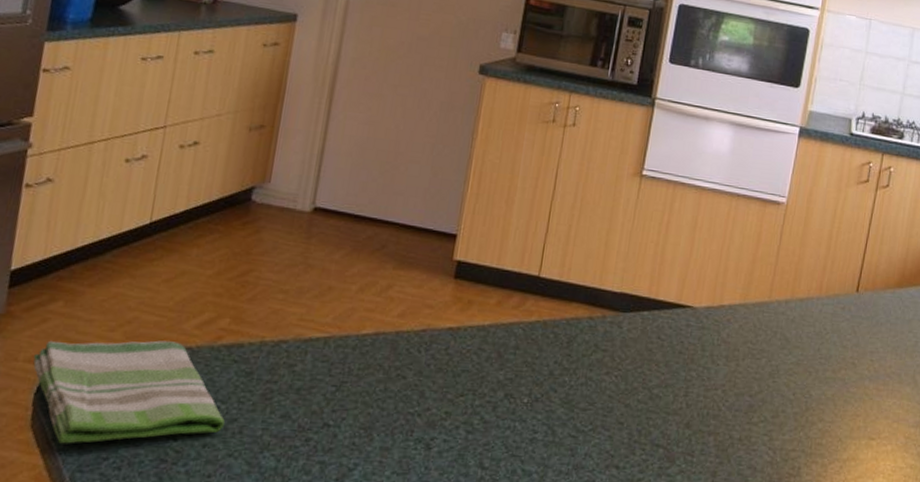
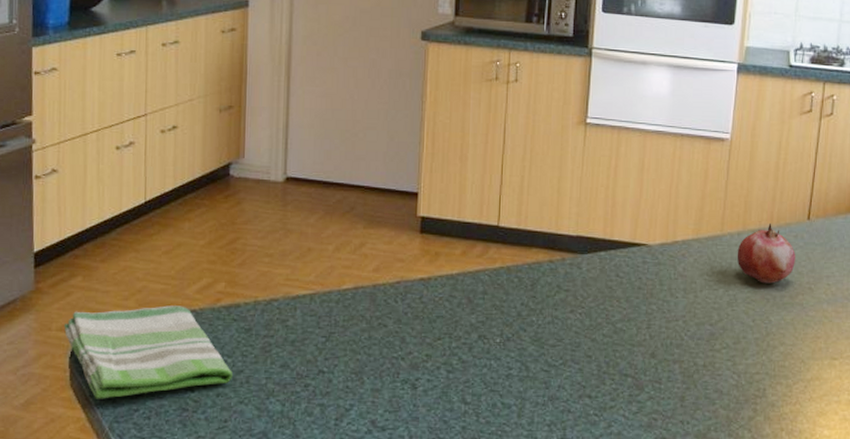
fruit: none [782,292,842,356] -> present [737,222,795,284]

